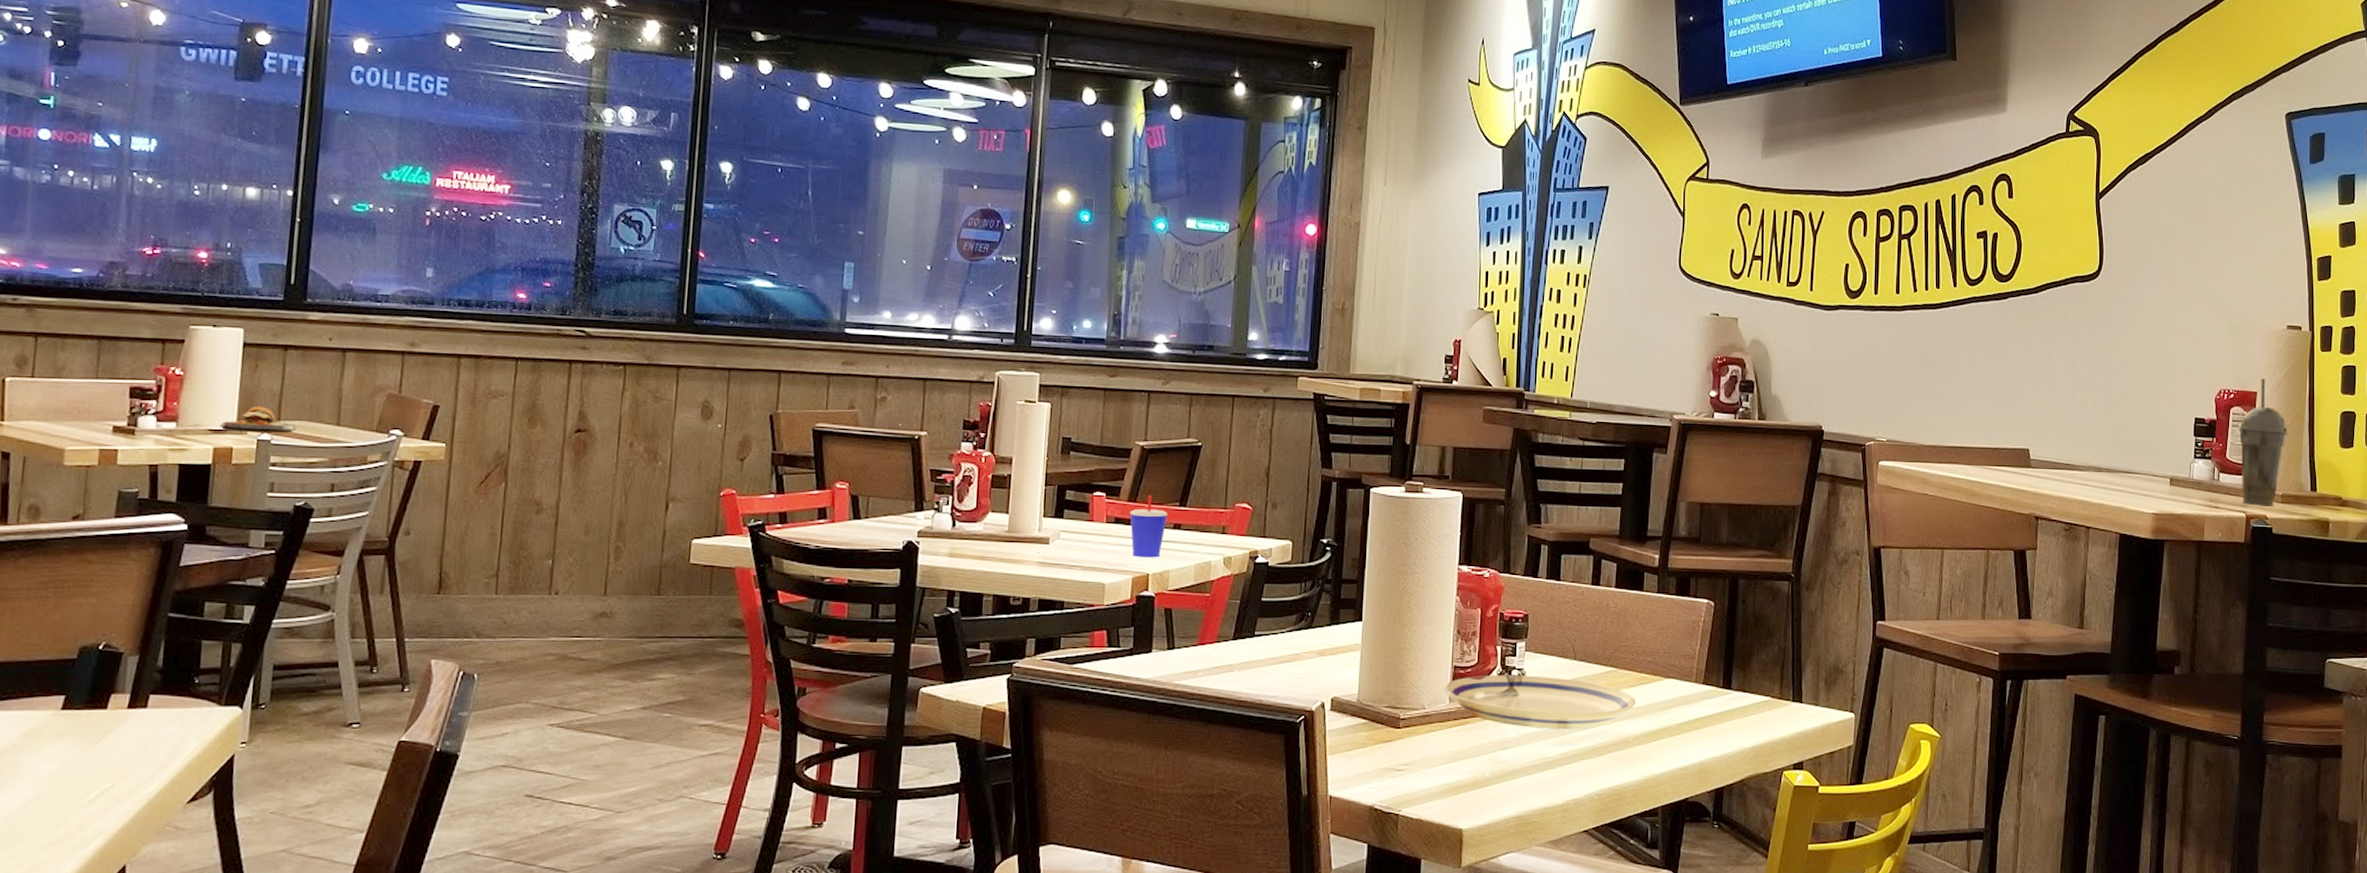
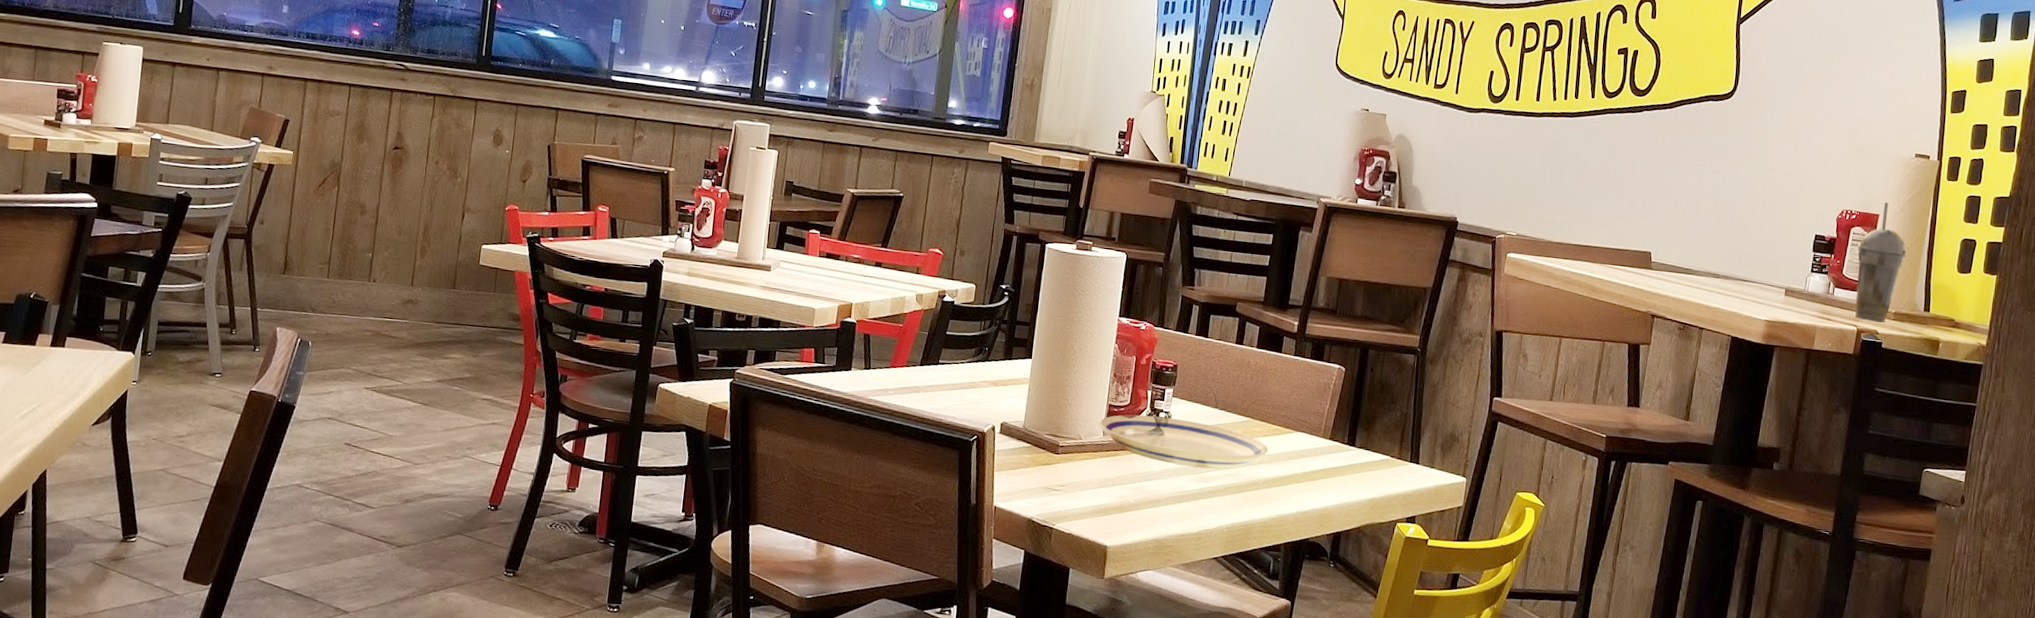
burger: present [220,405,297,433] -> none [123,110,181,135]
beverage cup: present [1130,495,1168,558] -> none [839,236,872,290]

